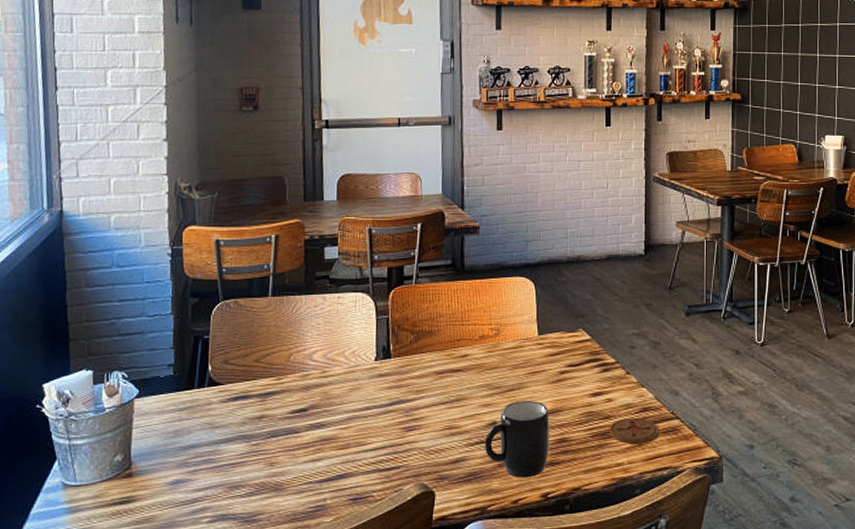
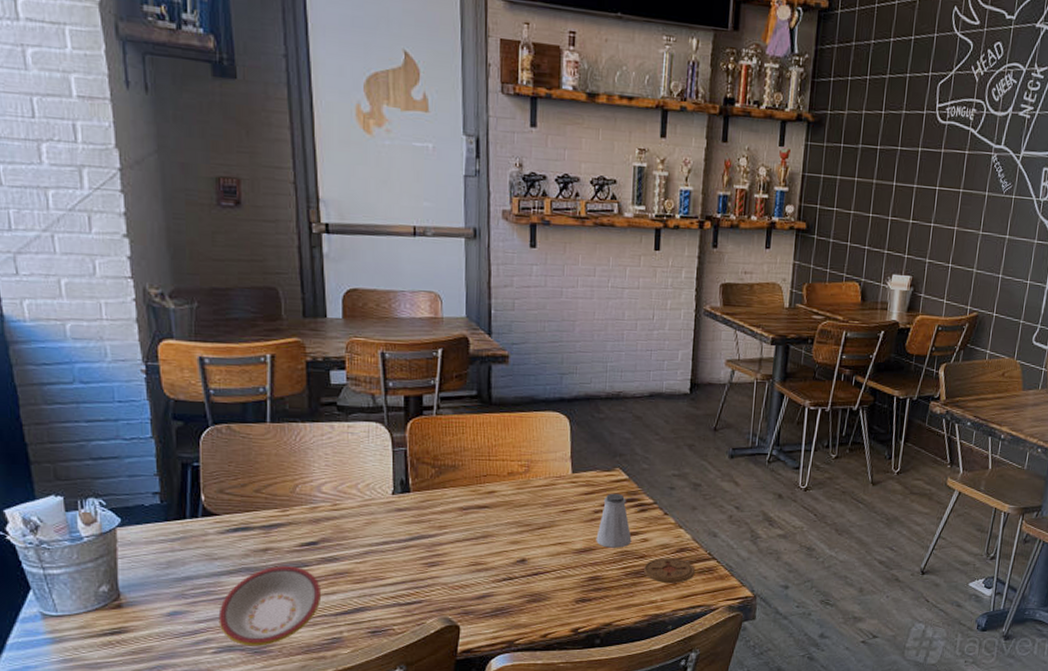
plate: none [215,433,309,515] -> present [218,566,322,646]
mug: present [484,401,549,478] -> none [512,539,582,614]
saltshaker: none [562,353,596,409] -> present [596,493,632,548]

